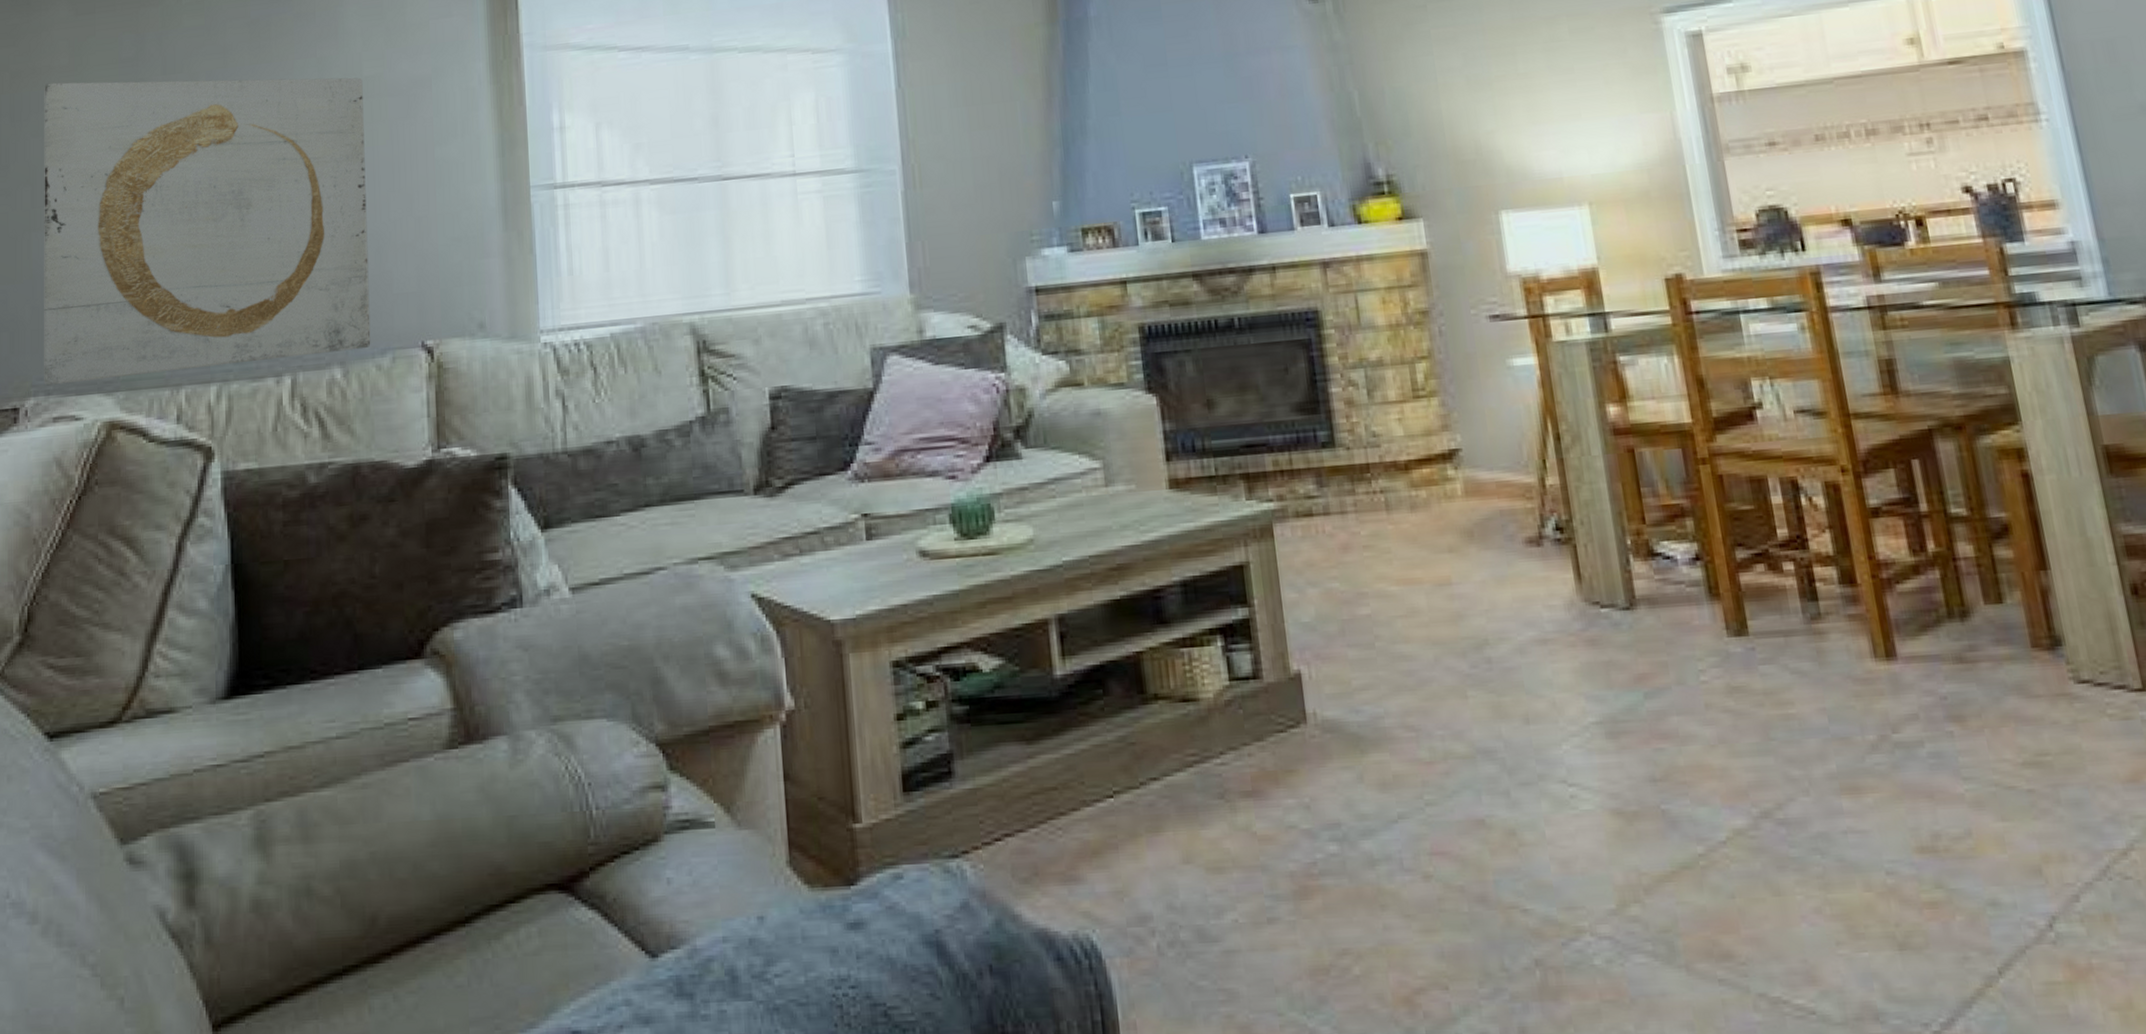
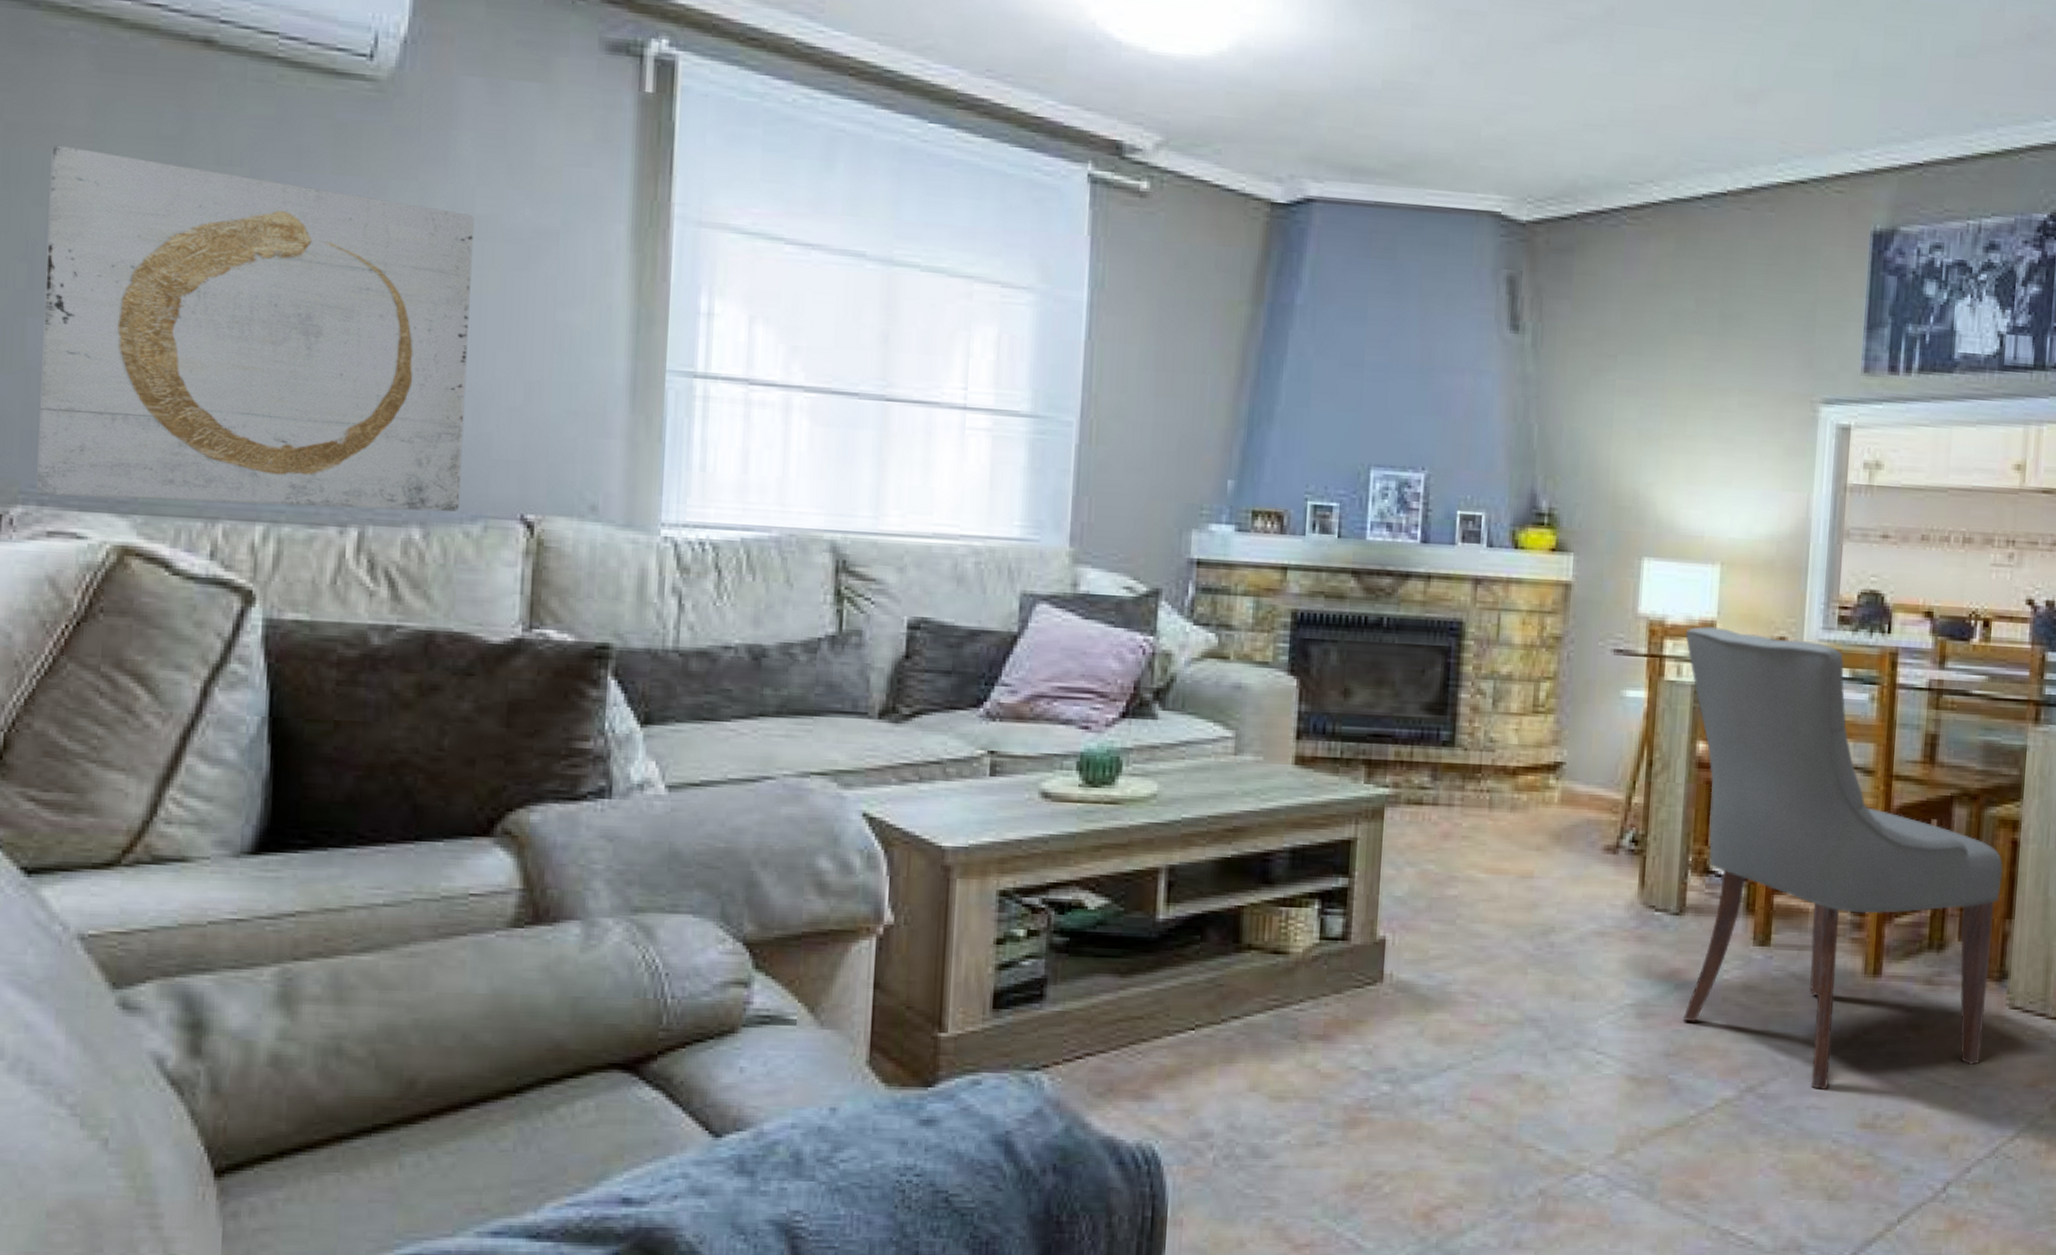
chair: none [1565,272,2055,808] -> present [1684,626,2004,1090]

